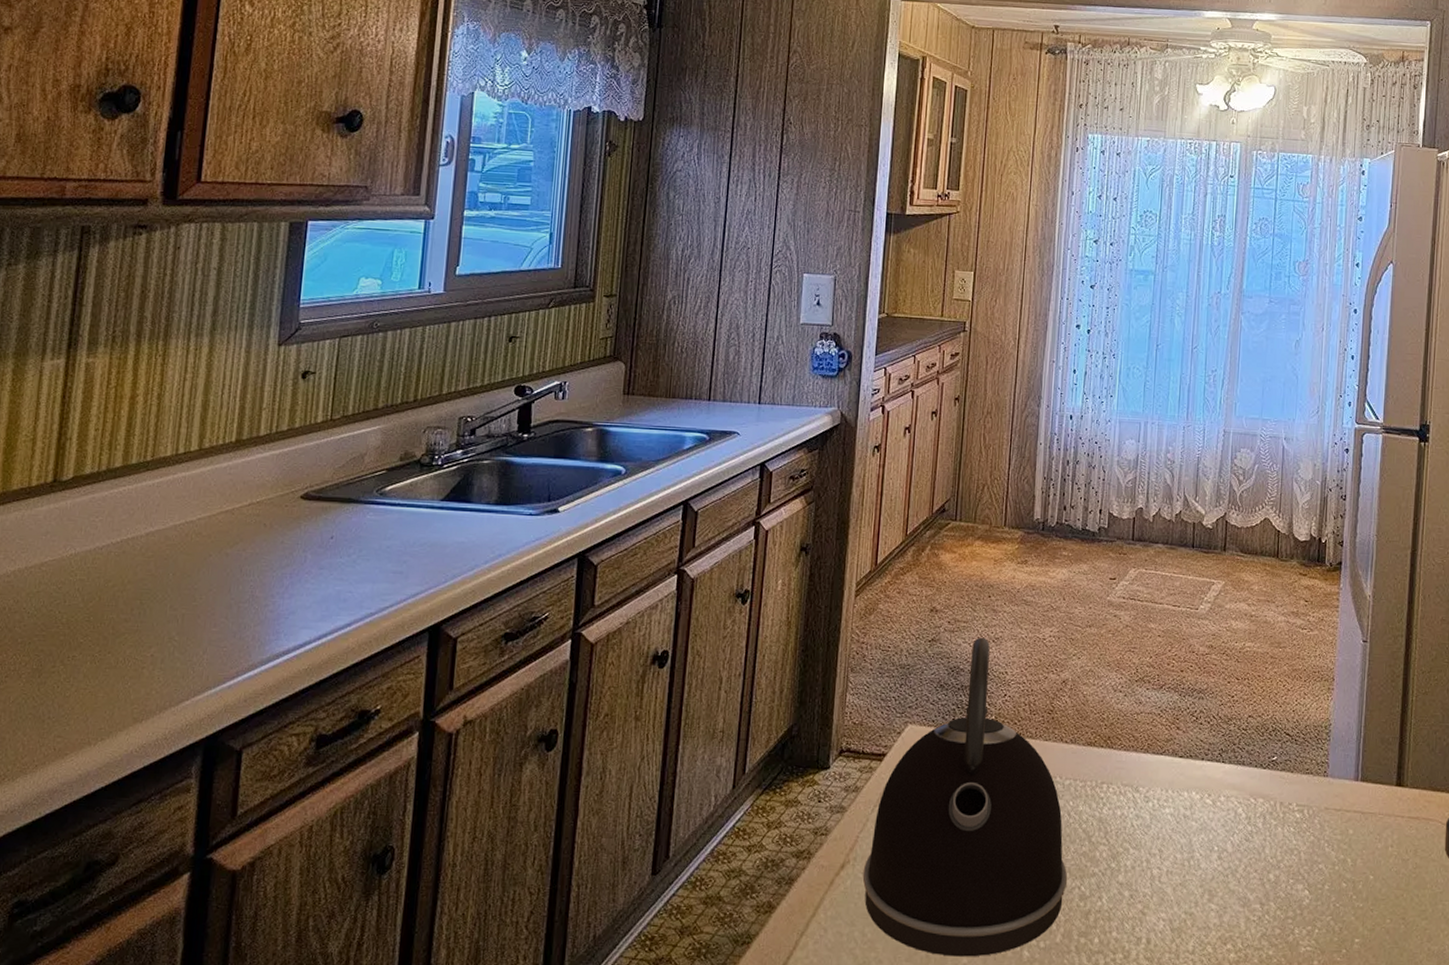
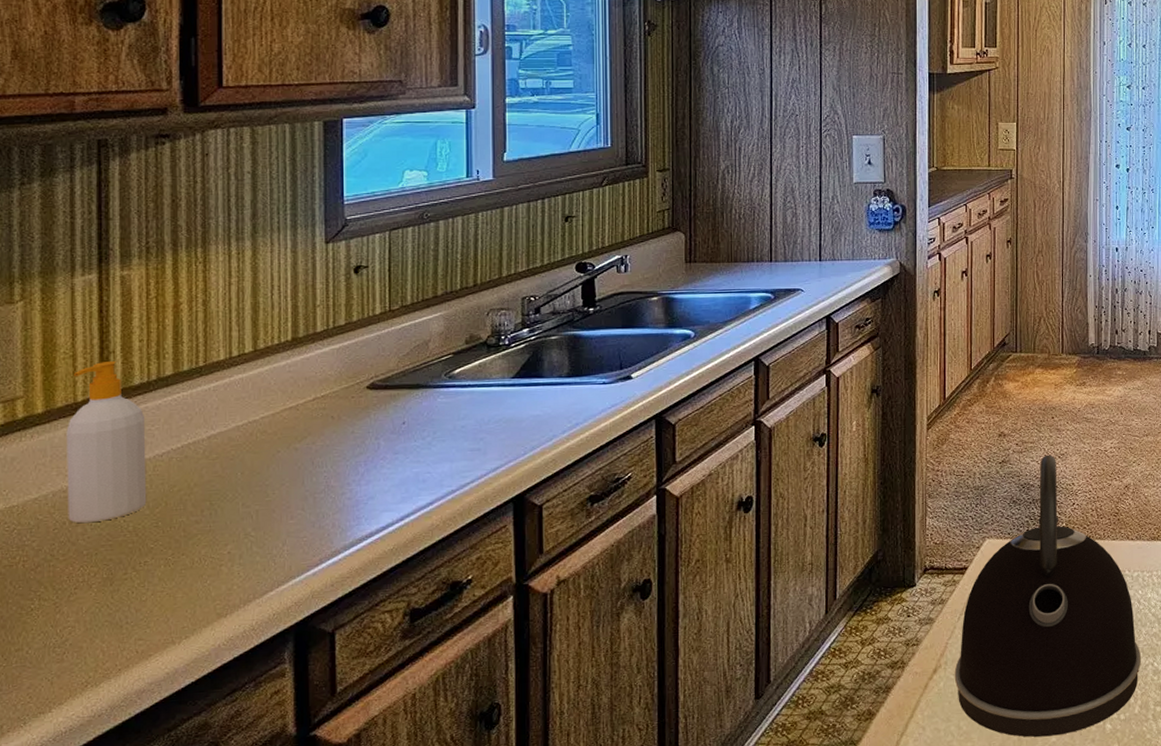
soap bottle: none [8,447,91,611] -> present [66,360,147,524]

